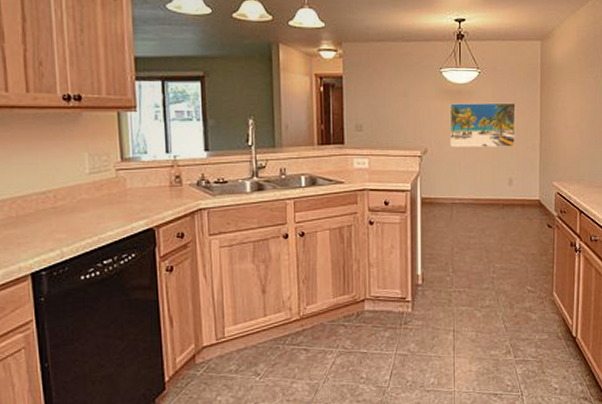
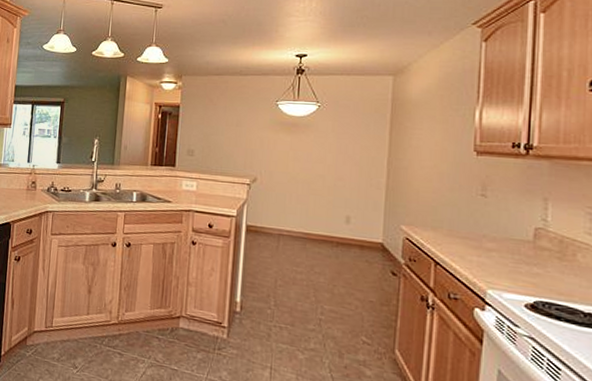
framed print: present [449,102,516,147] -> none [281,135,359,184]

